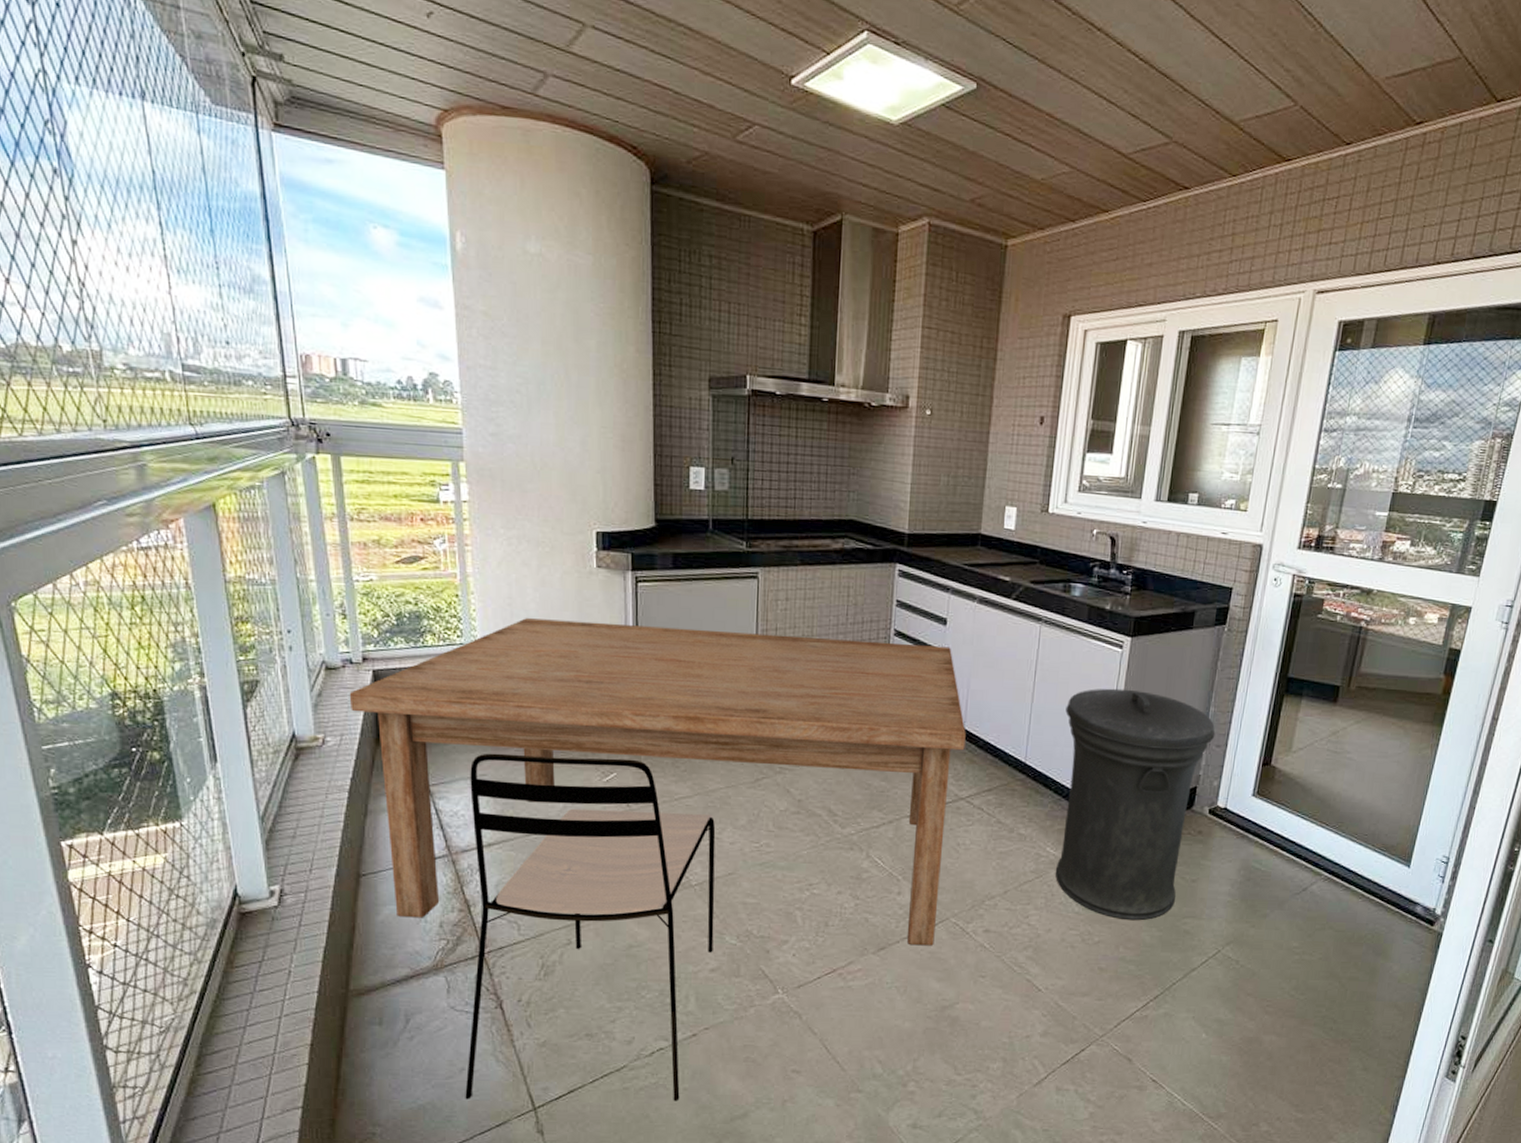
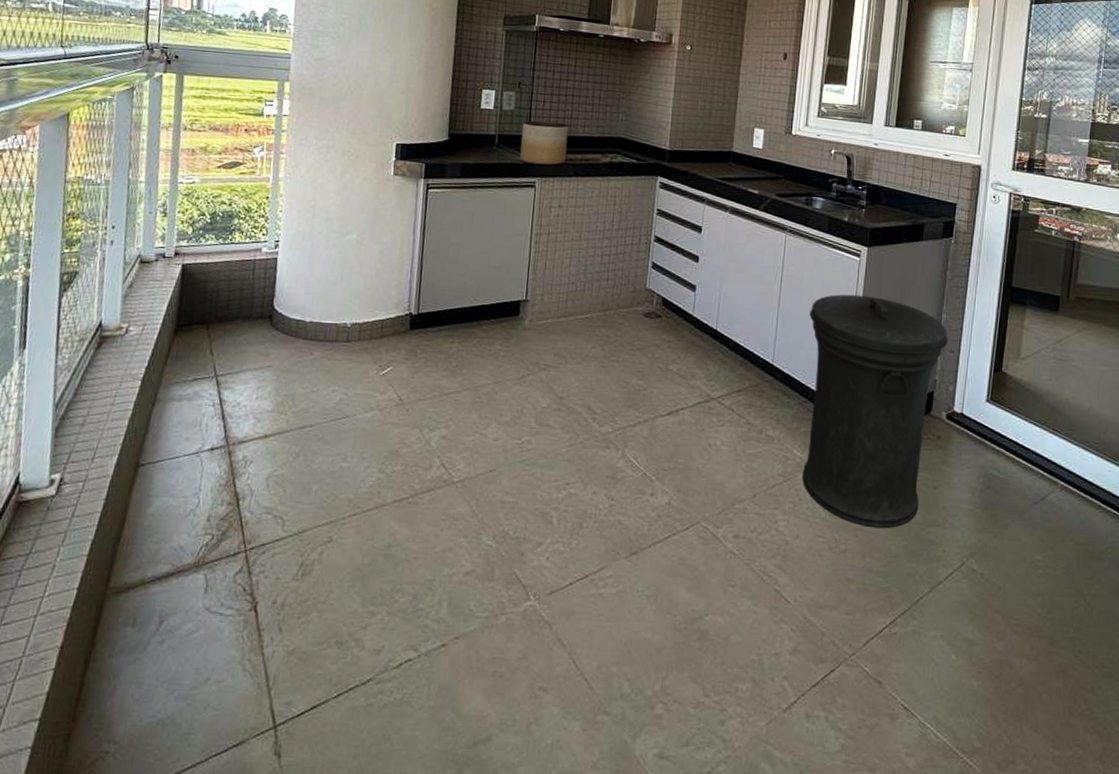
dining table: present [349,618,966,946] -> none [156,219,718,552]
dining chair: present [465,753,716,1101] -> none [206,345,481,721]
planter: none [738,502,793,555] -> present [520,120,569,167]

